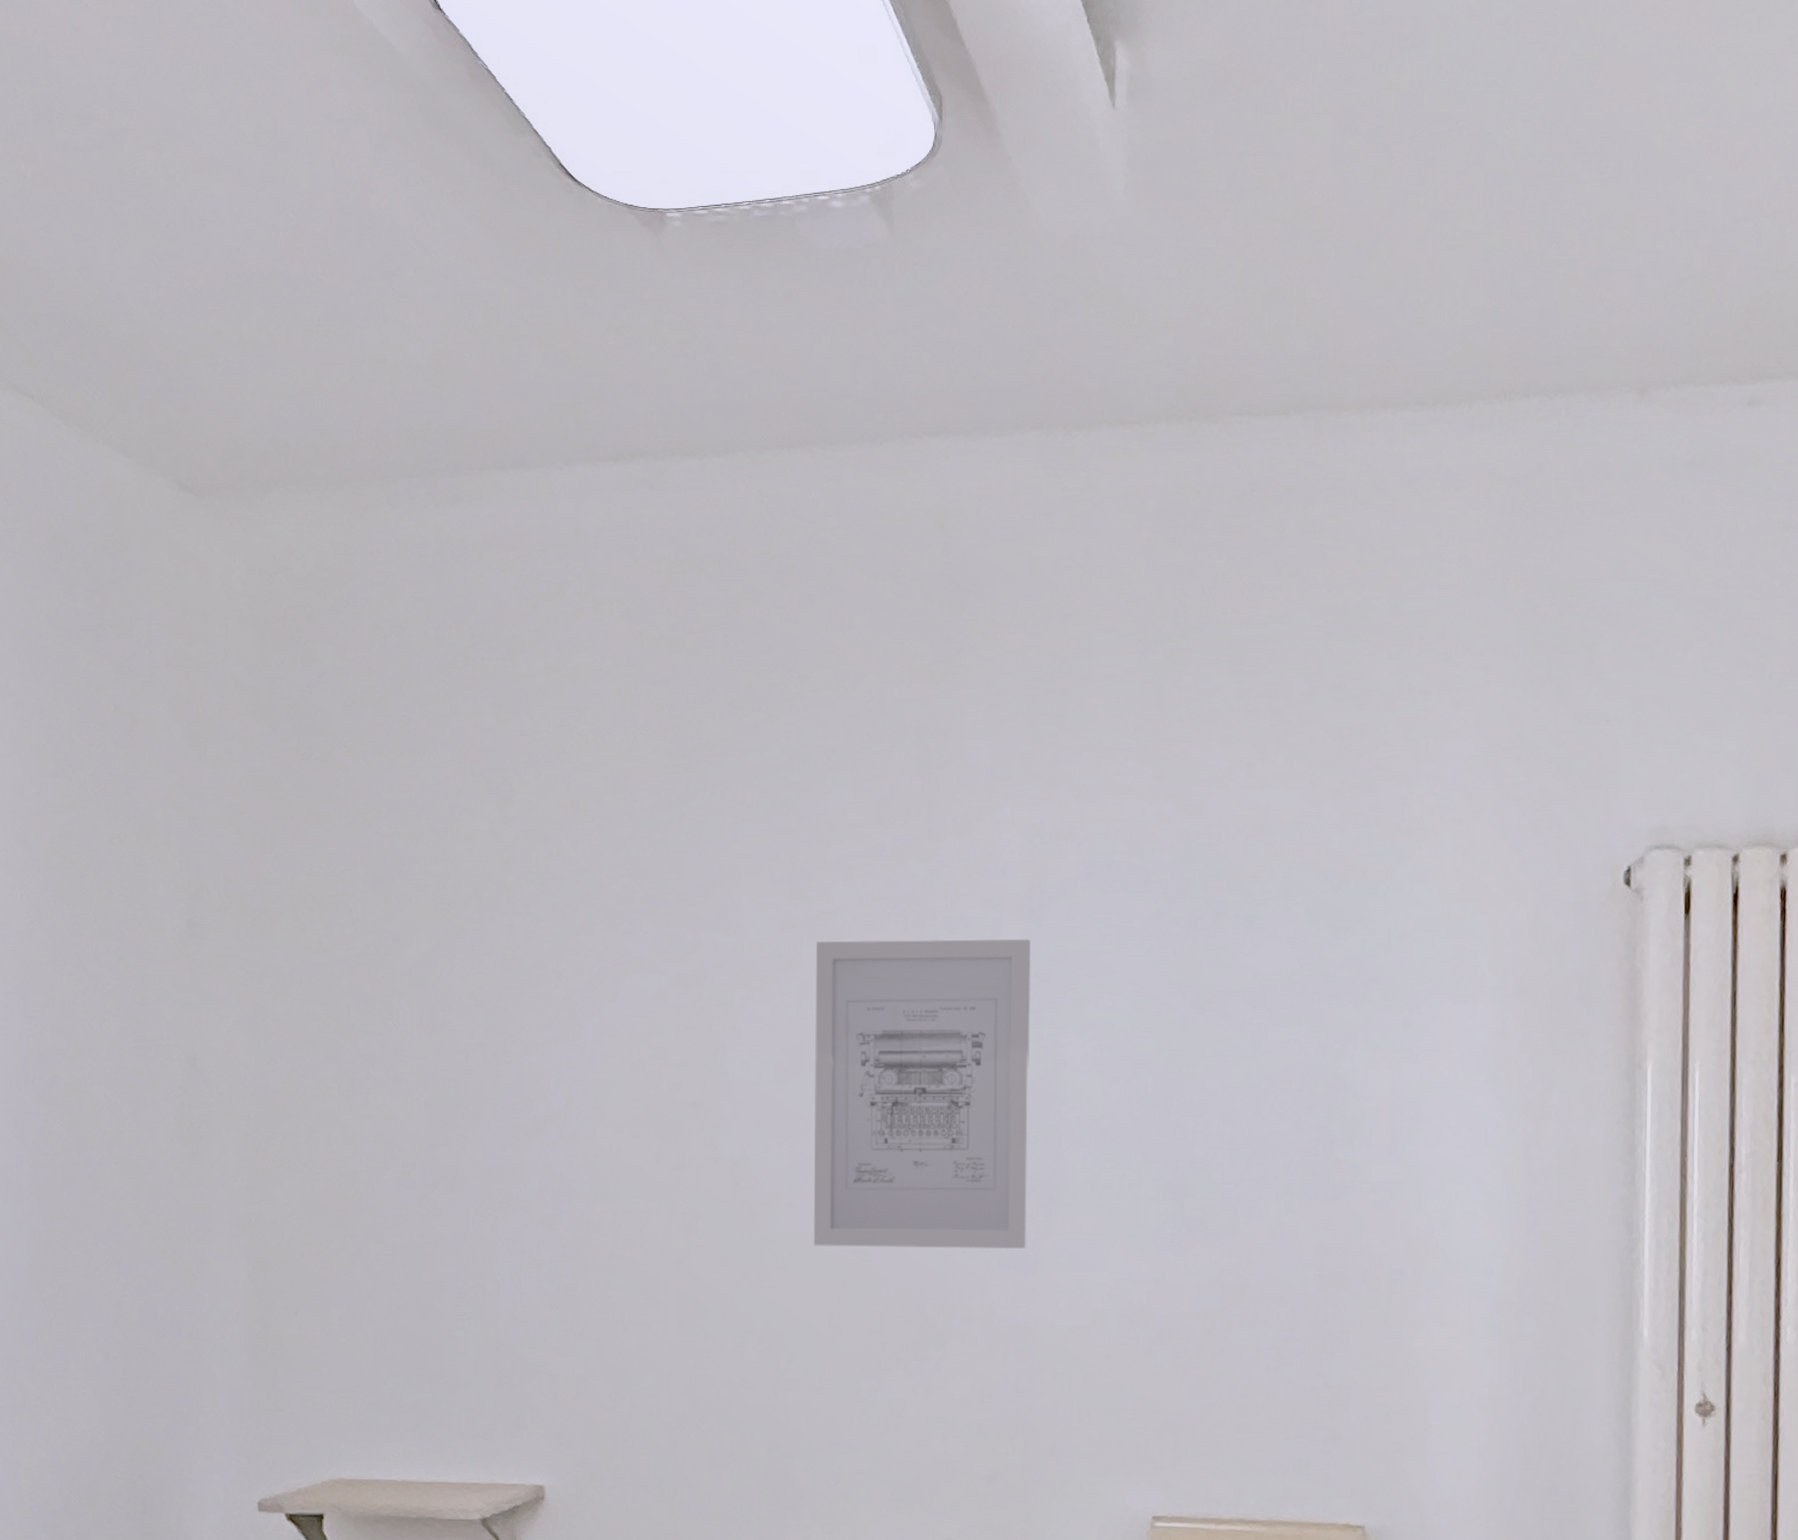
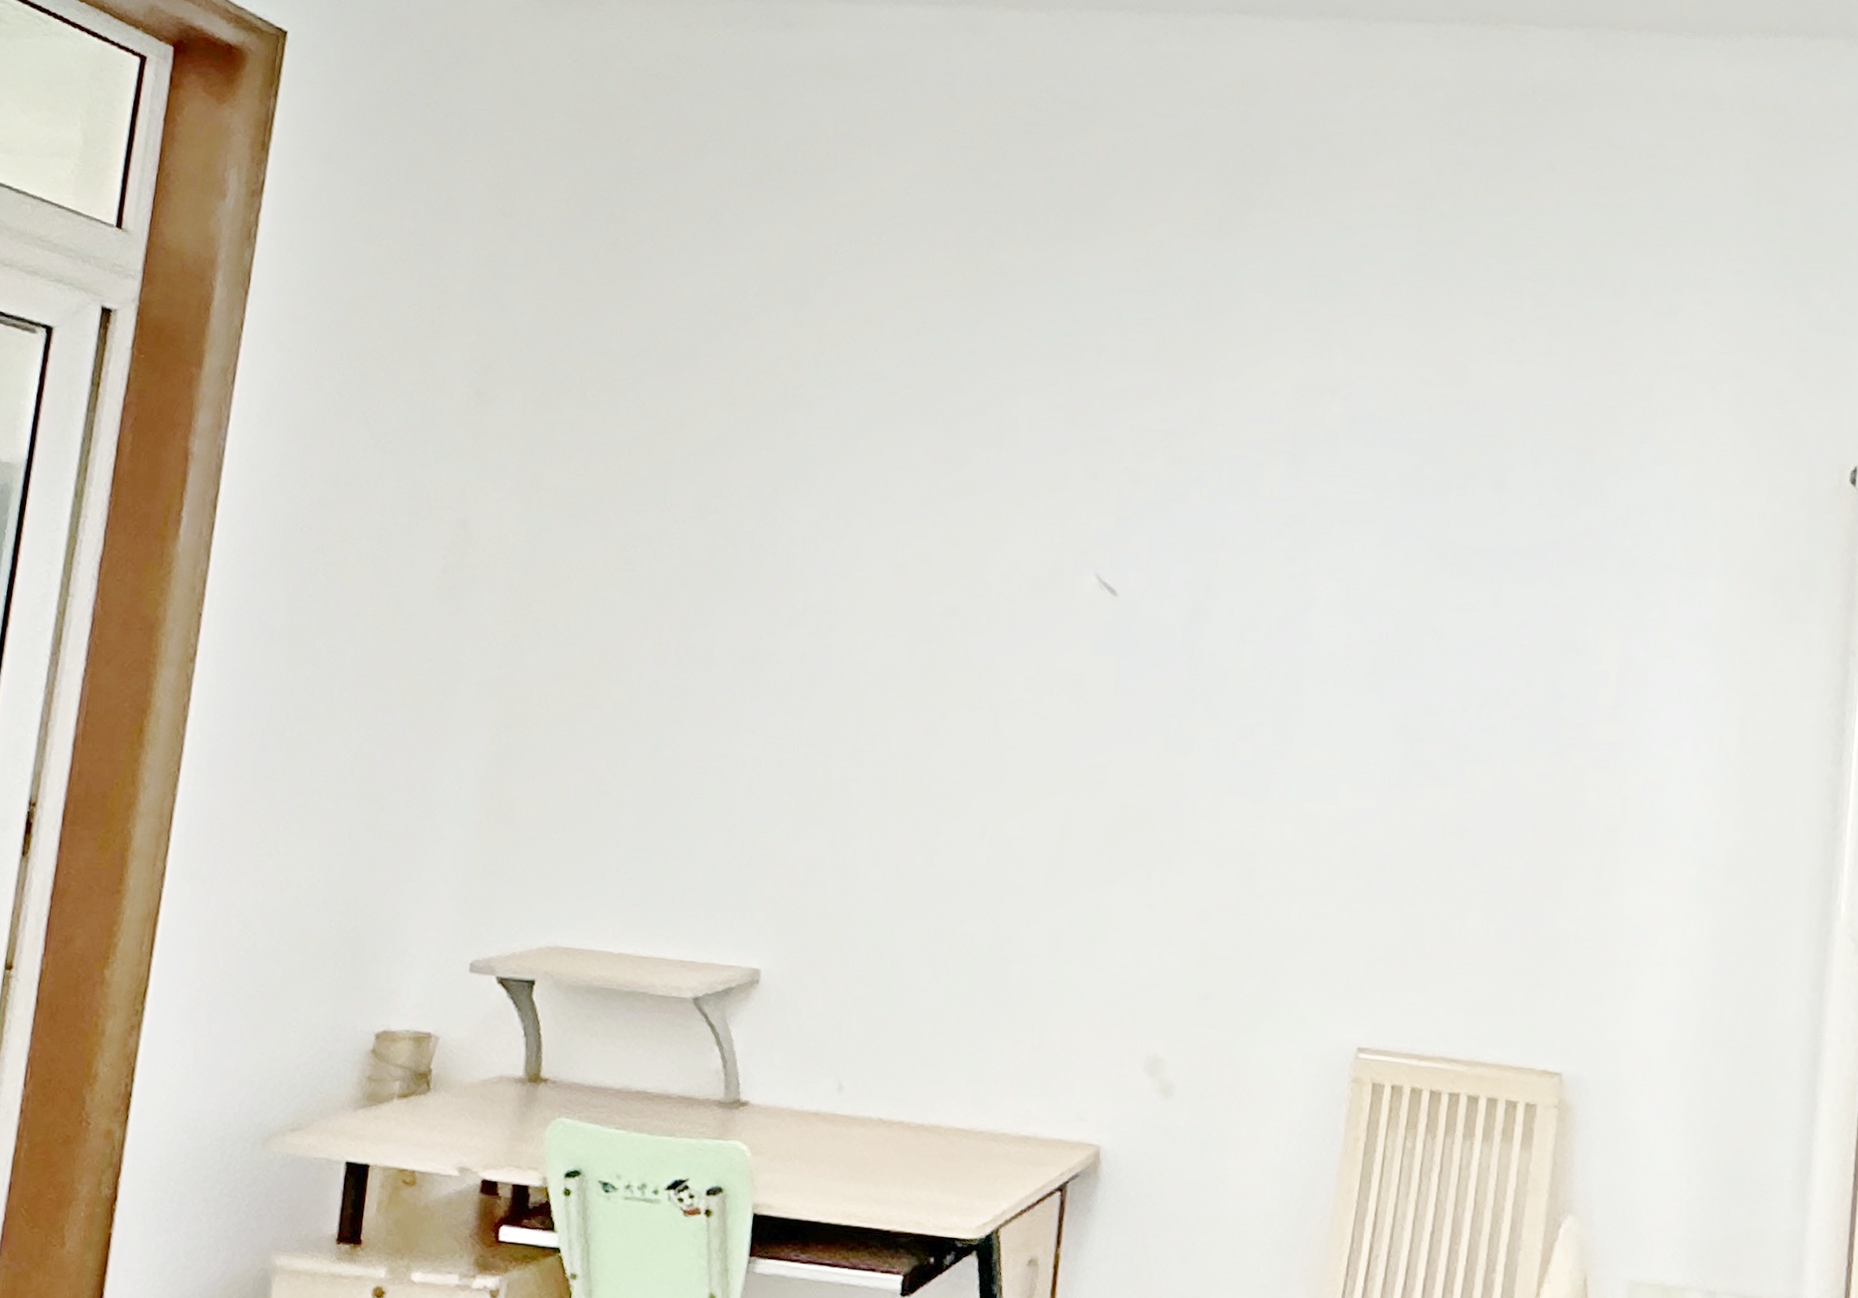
wall art: present [813,939,1030,1249] -> none [1052,466,1290,776]

